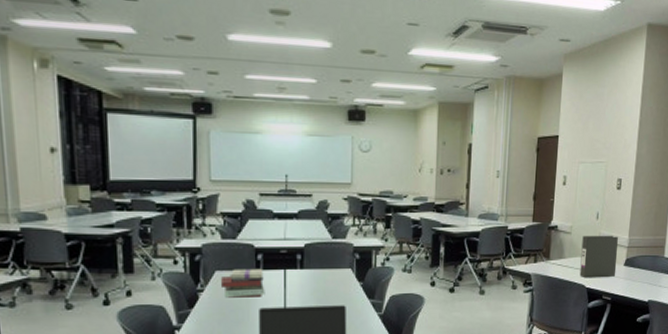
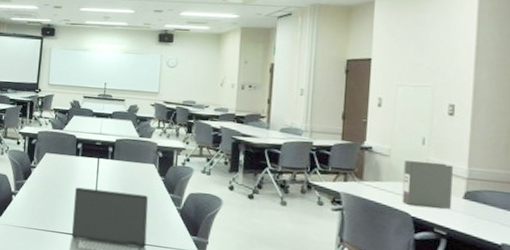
books: present [220,268,265,298] -> none [48,153,82,178]

